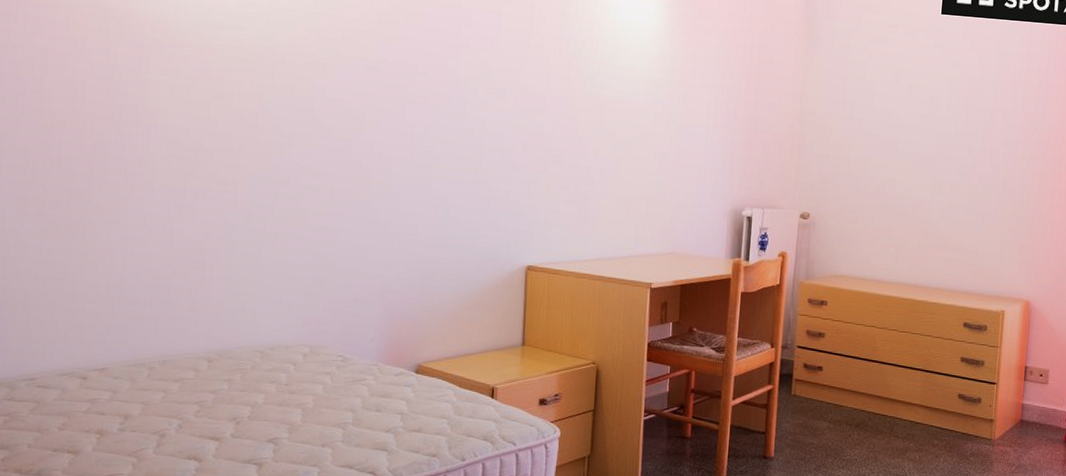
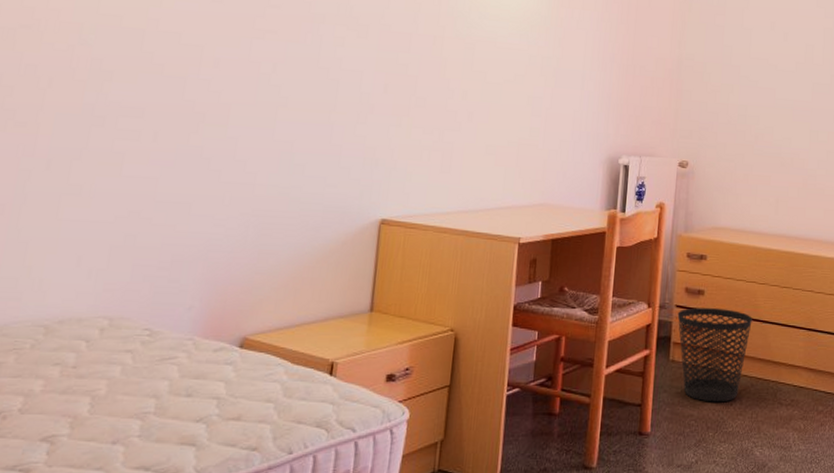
wastebasket: none [799,348,871,434] -> present [677,308,752,403]

